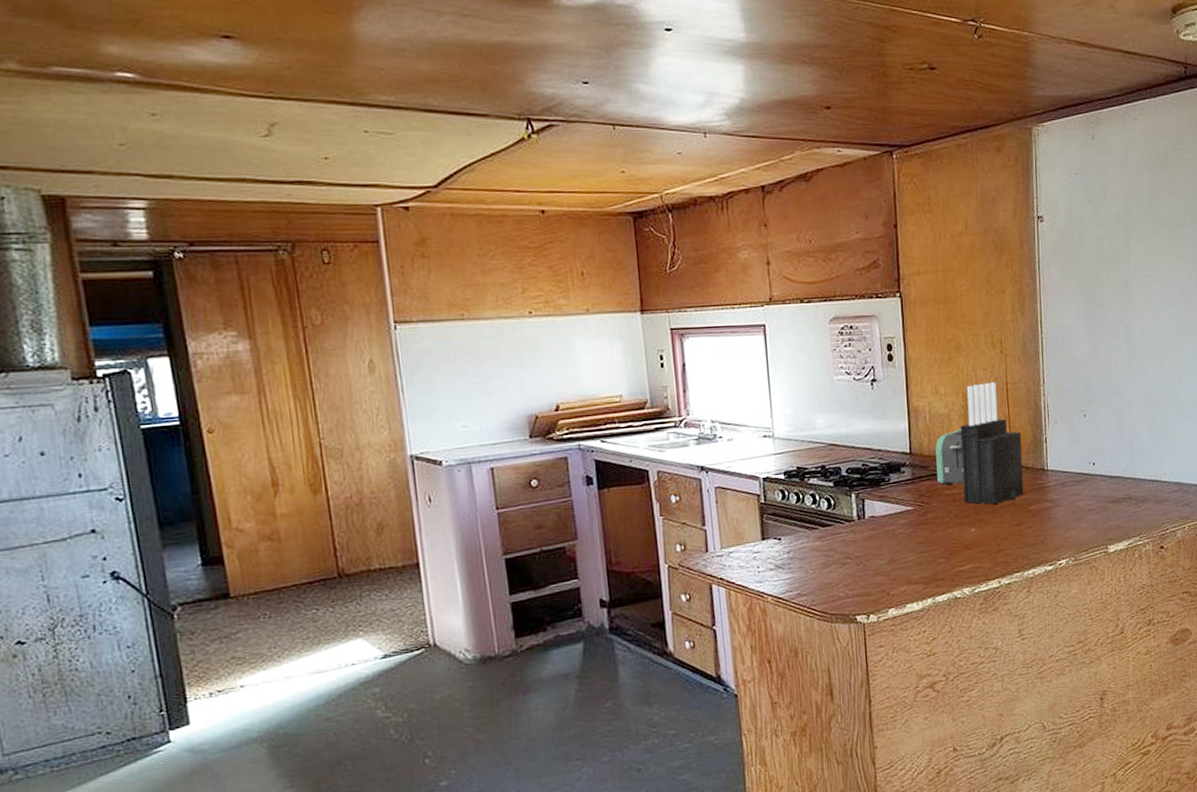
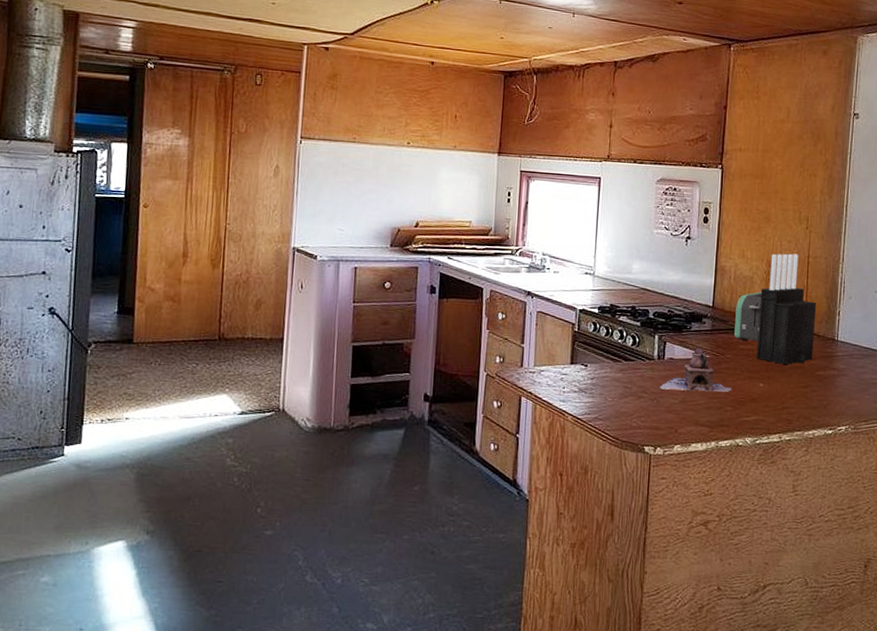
teapot: none [863,499,941,553] -> present [659,347,731,392]

